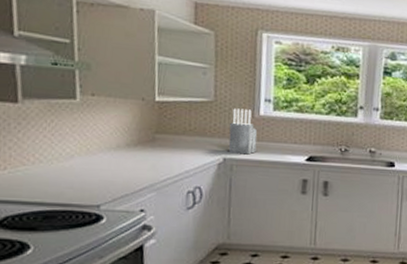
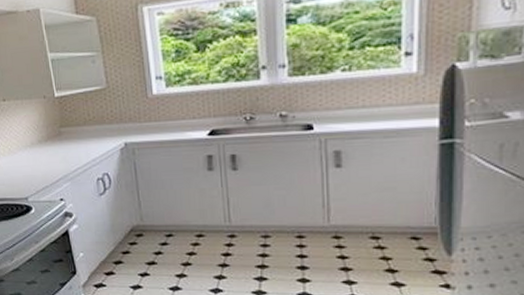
knife block: present [228,108,257,155] -> none [125,90,155,137]

